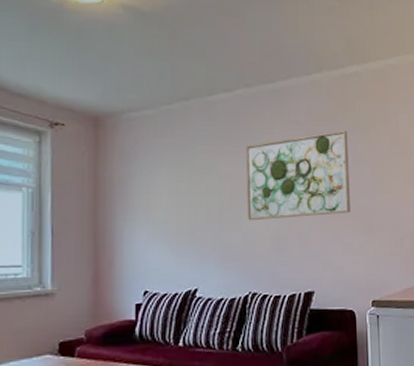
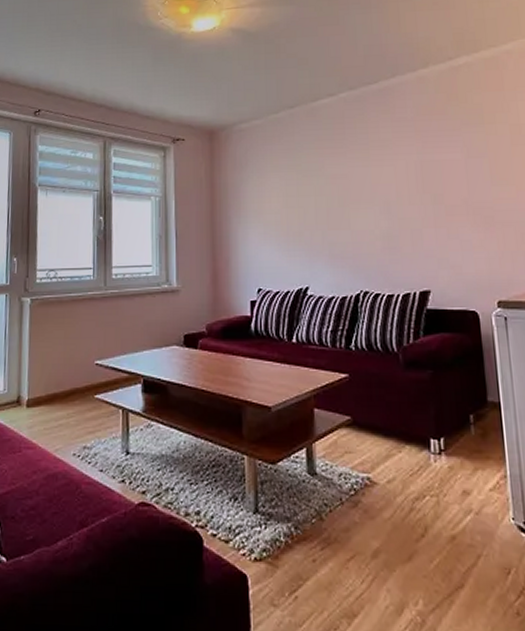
wall art: present [245,130,351,221] -> none [351,123,468,220]

